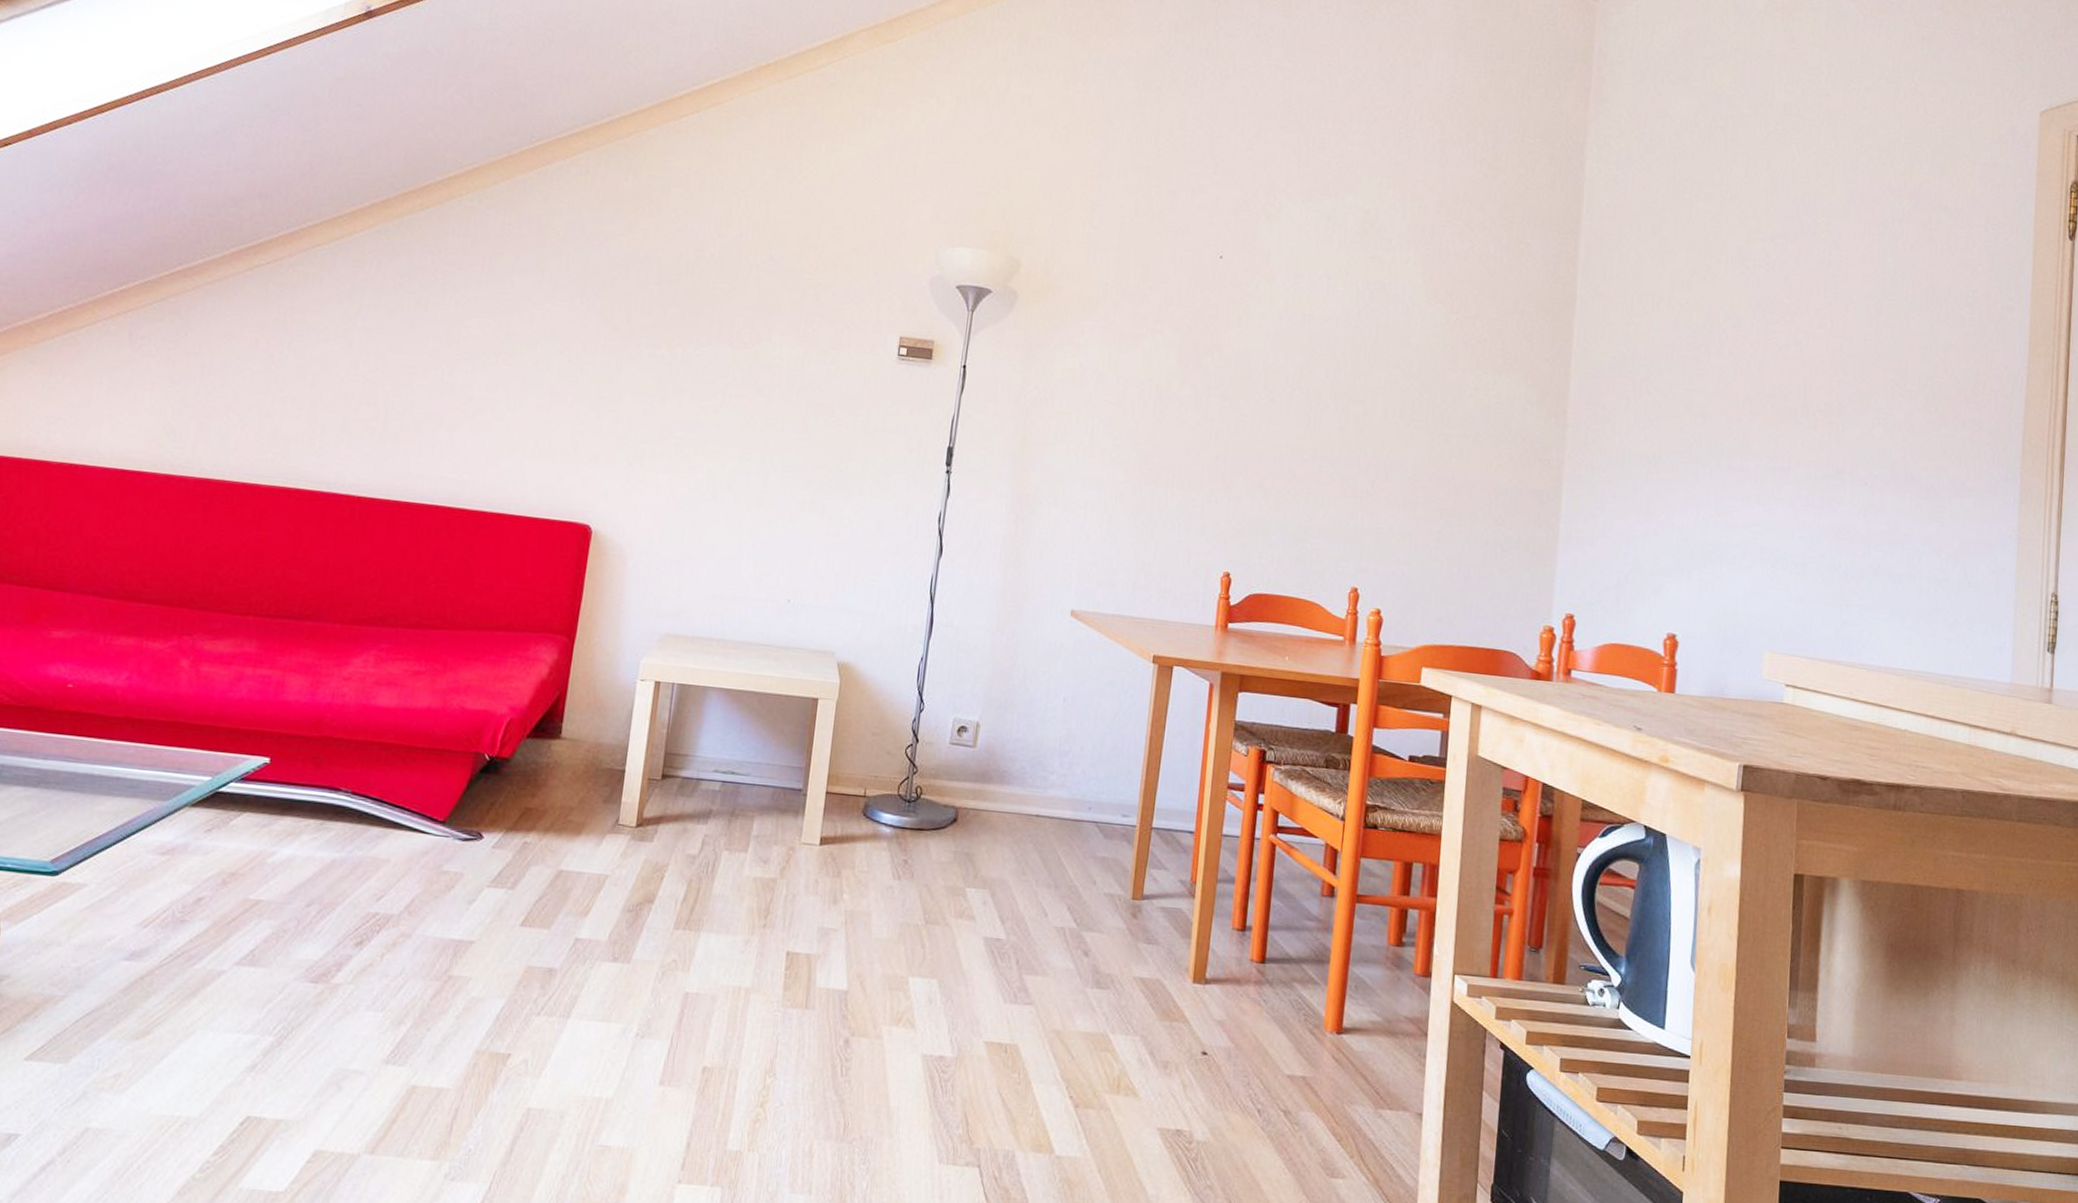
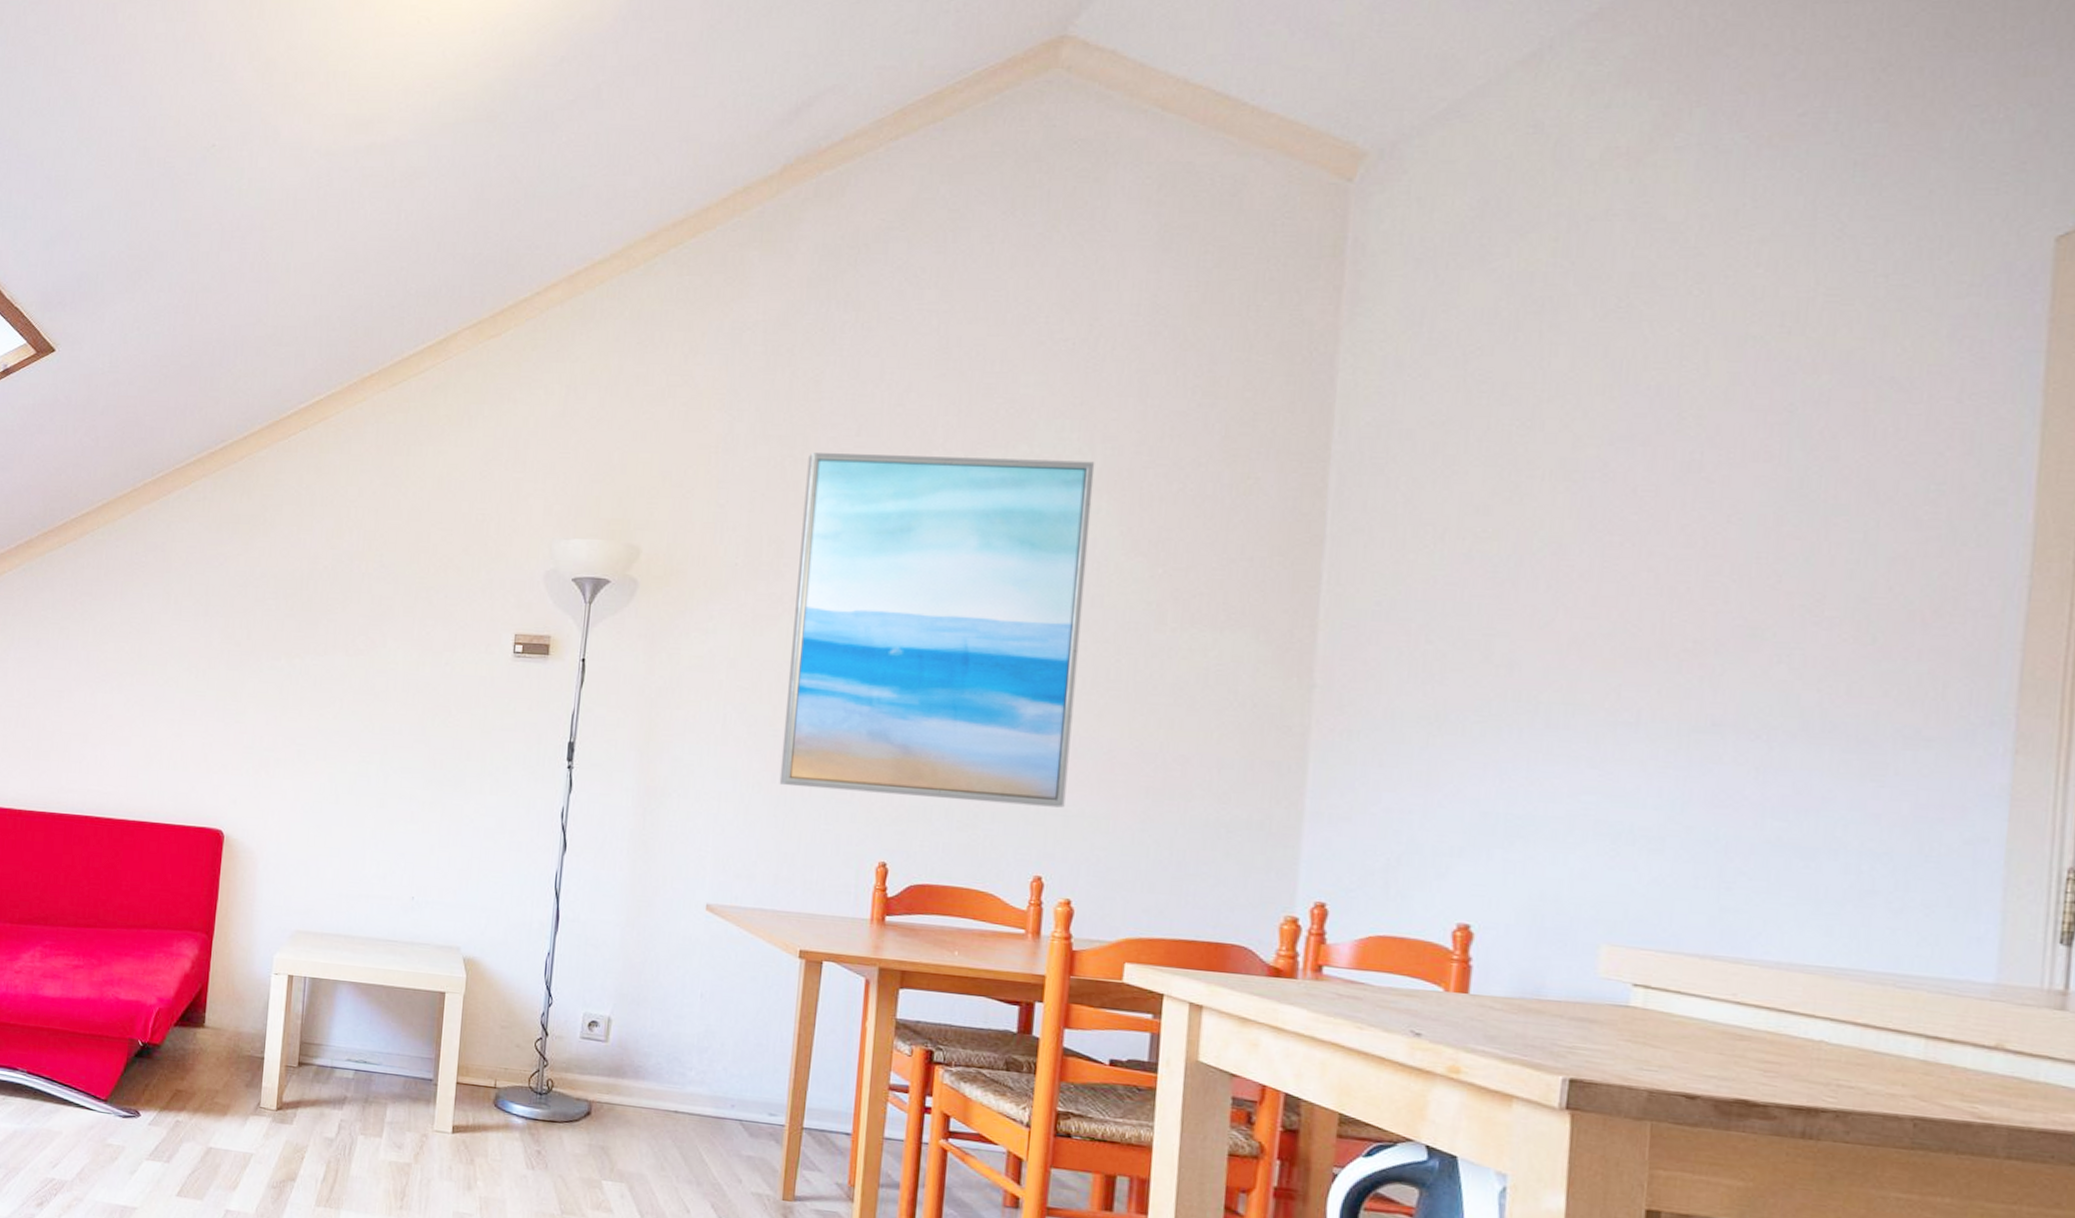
wall art: none [1139,185,1406,526] -> present [779,453,1095,808]

